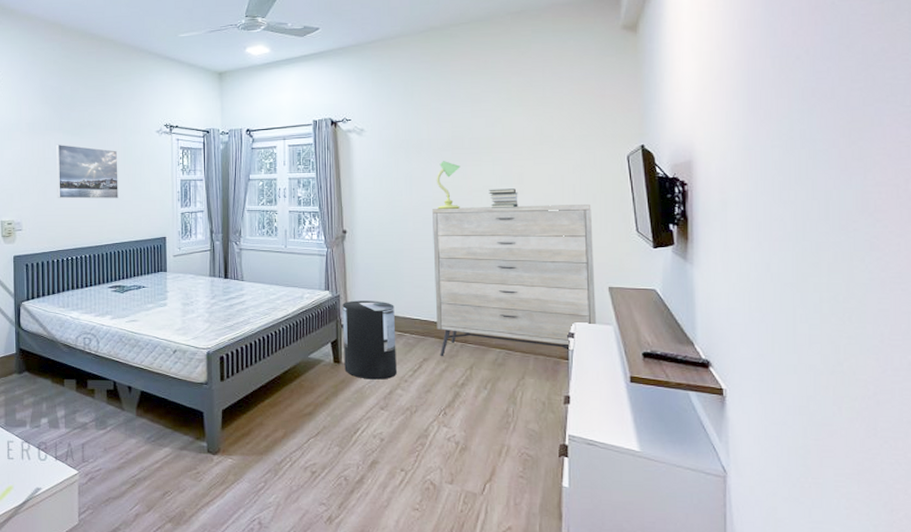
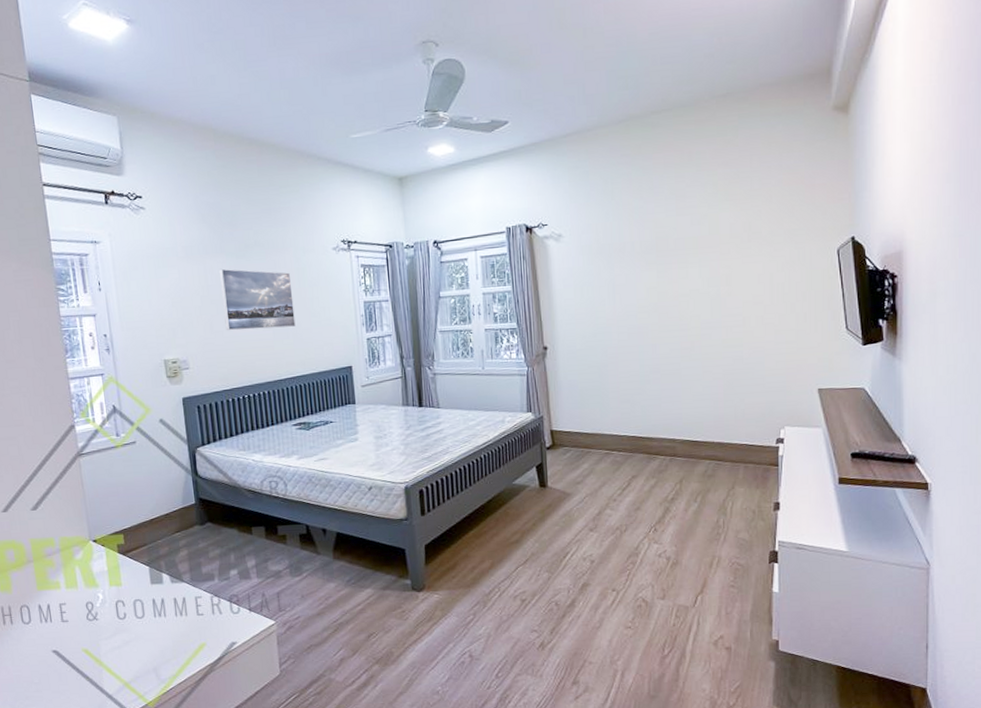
trash can: present [342,300,397,380] -> none [546,419,605,502]
dresser: present [432,204,596,357] -> none [637,303,805,473]
table lamp: present [436,161,461,210] -> none [640,265,666,319]
book stack: present [489,188,518,208] -> none [696,291,726,313]

